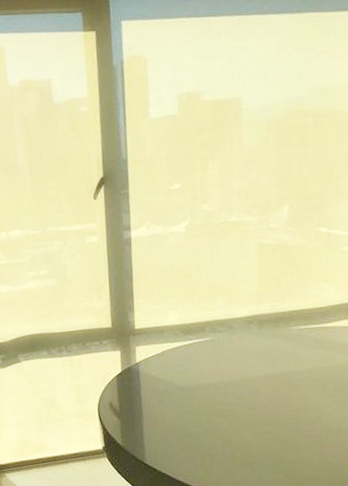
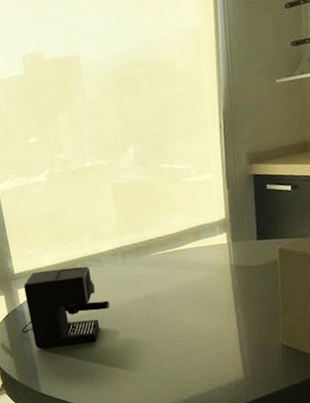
coffee maker: none [133,330,236,417] -> present [21,266,110,349]

